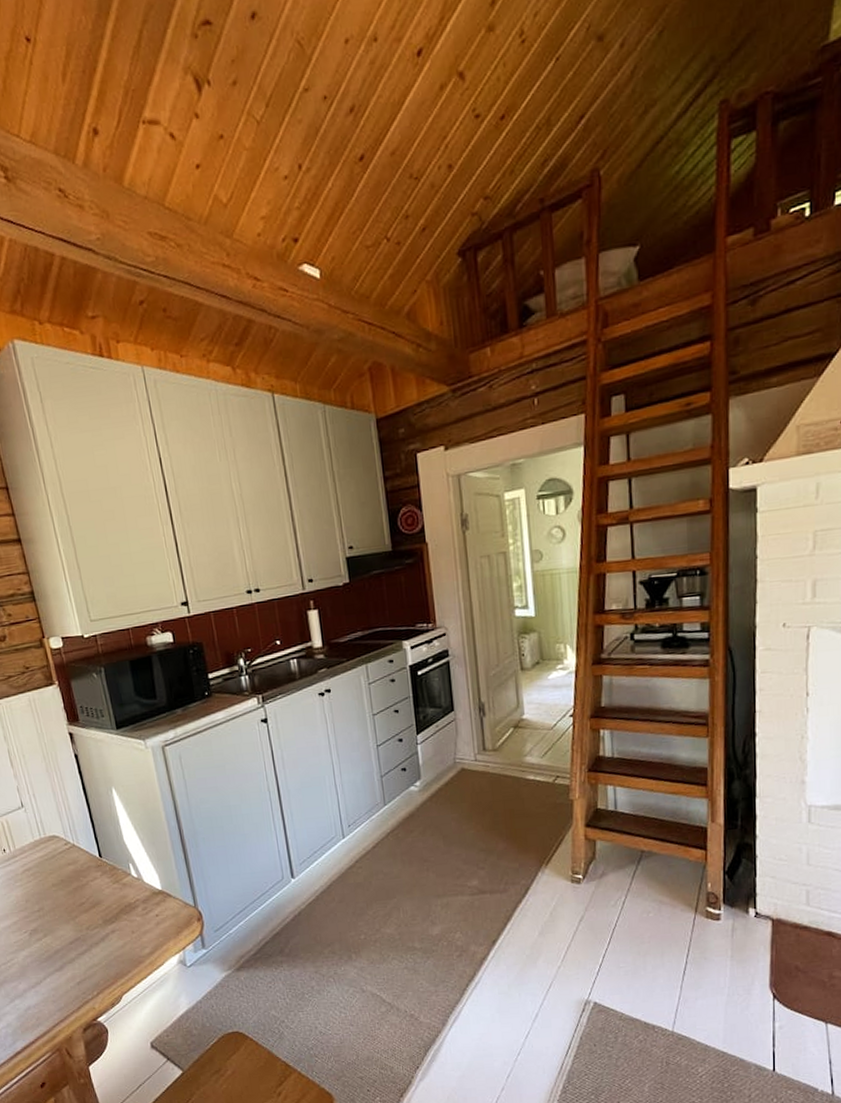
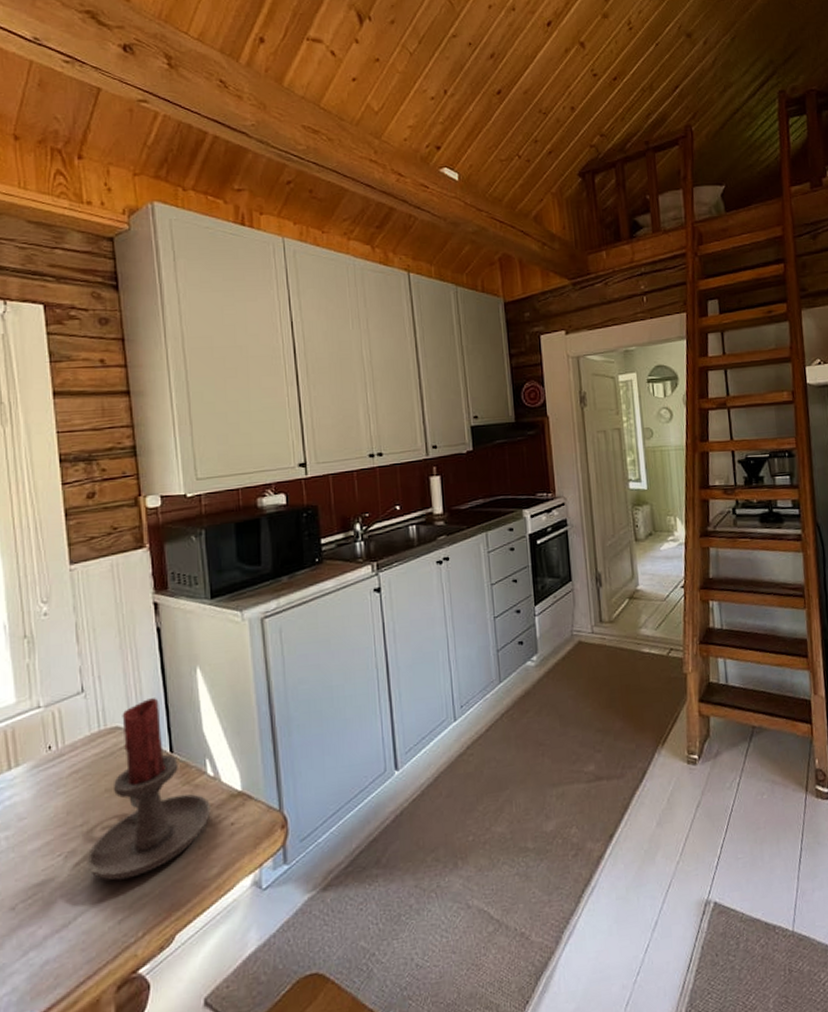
candle holder: none [46,813,138,953] -> present [87,698,211,881]

